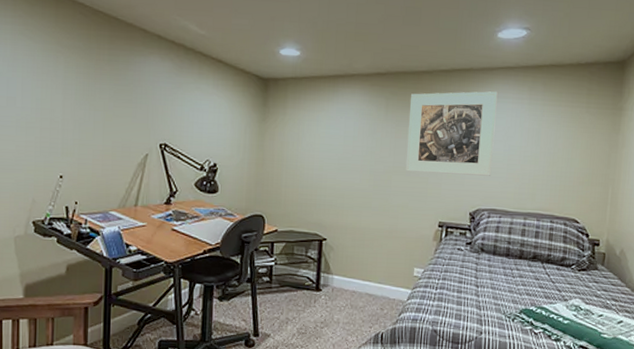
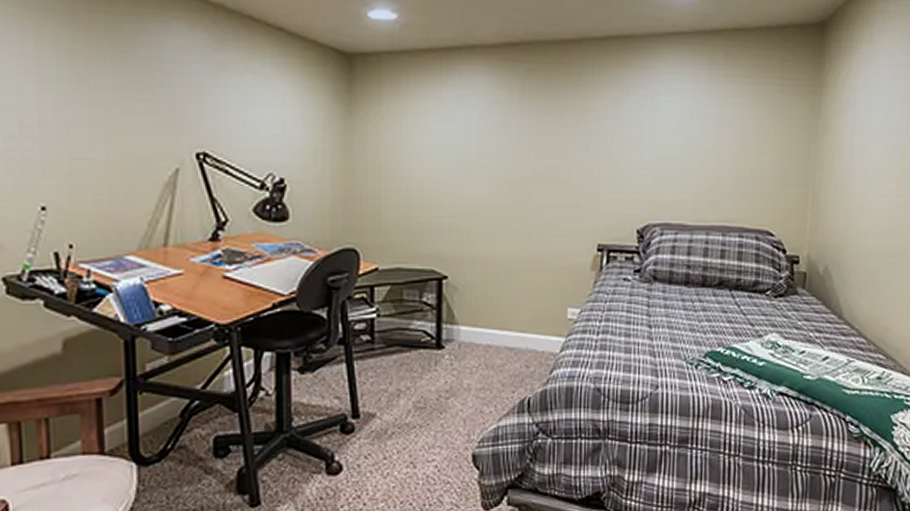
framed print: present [405,91,498,176] -> none [550,65,668,180]

